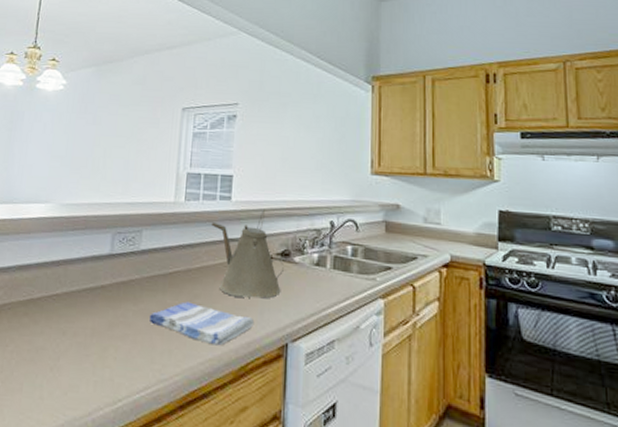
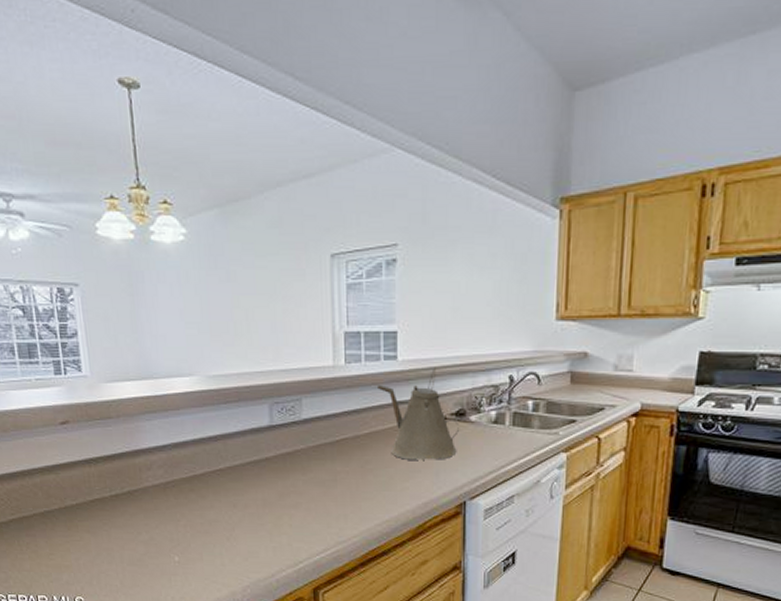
dish towel: present [150,302,253,346] -> none [321,468,429,508]

